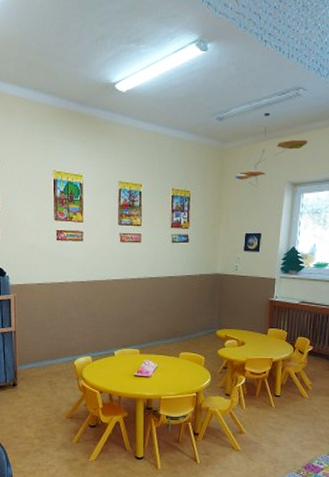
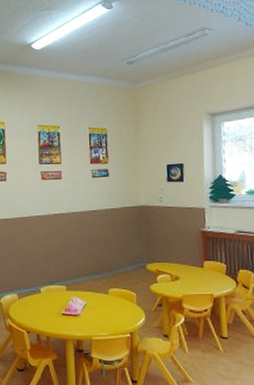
ceiling mobile: present [235,113,308,187] -> none [150,53,221,120]

